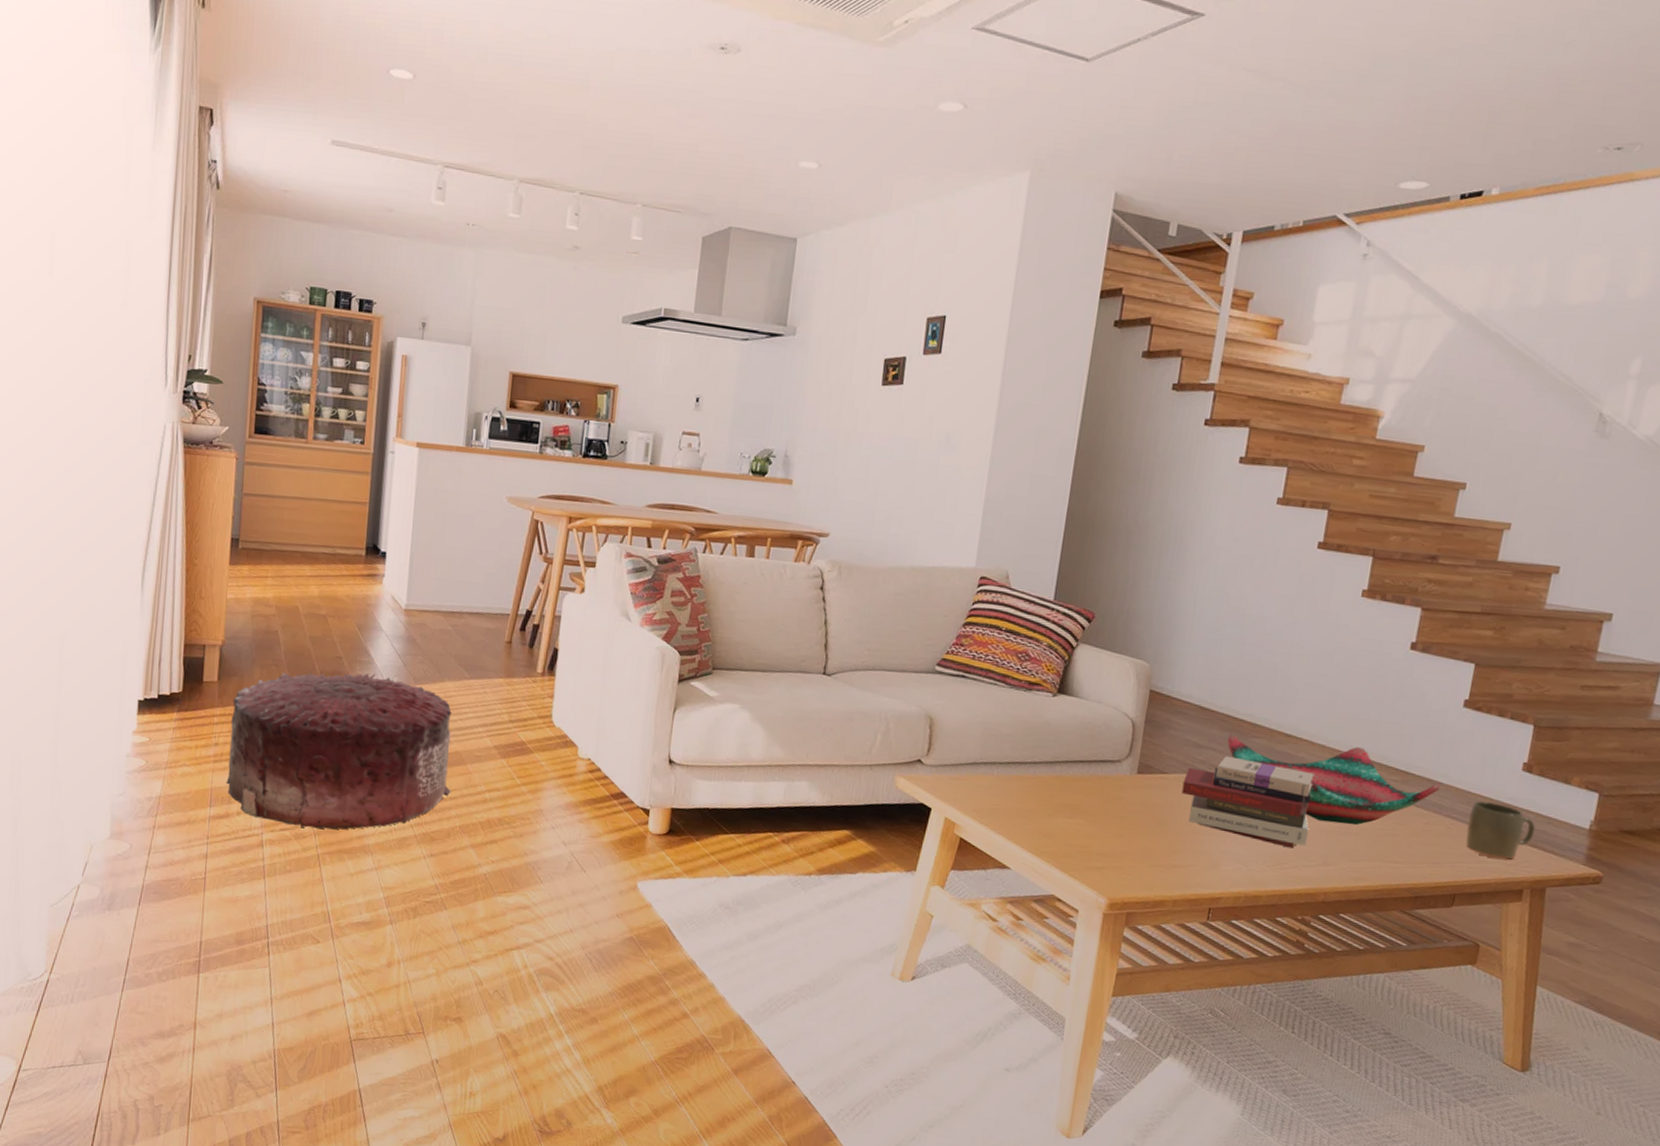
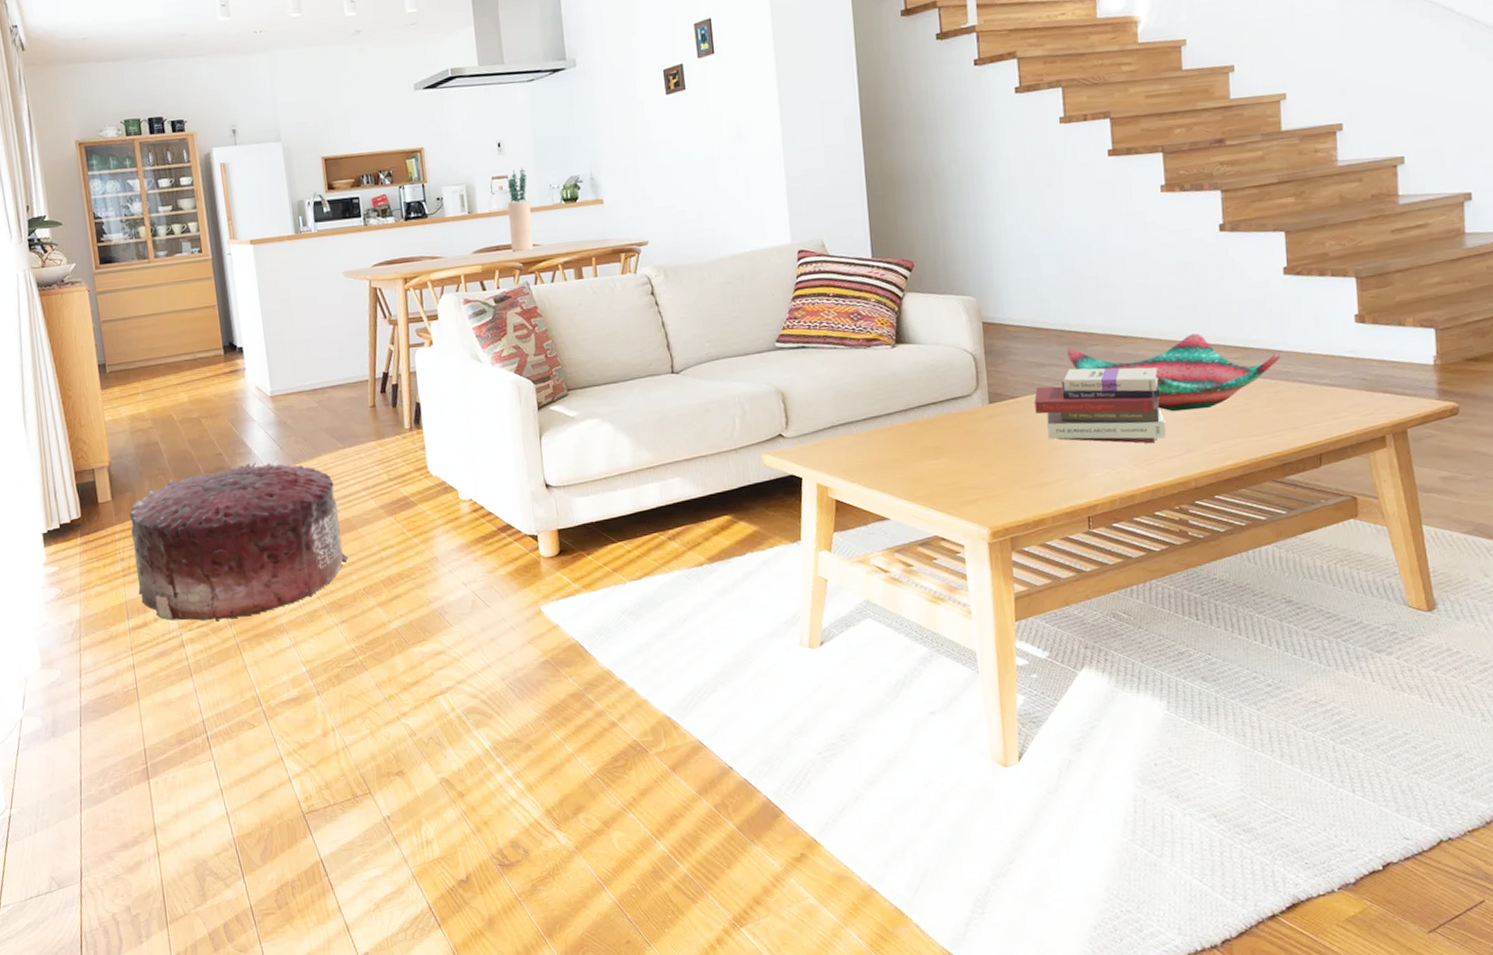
vase: none [687,428,720,518] -> present [507,167,534,253]
mug: present [1465,801,1536,860] -> none [1315,358,1383,412]

